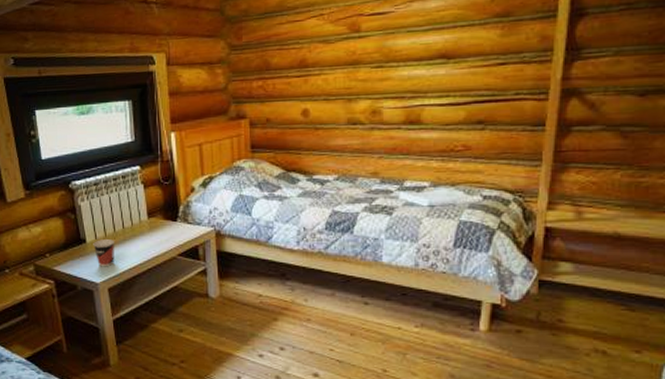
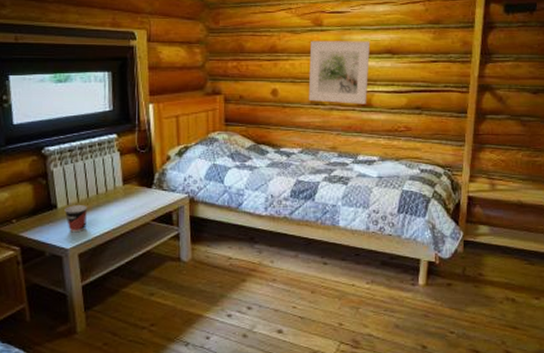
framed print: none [344,45,420,122] -> present [308,40,371,104]

